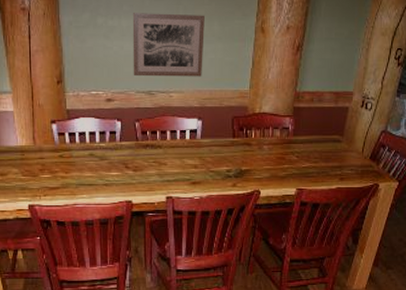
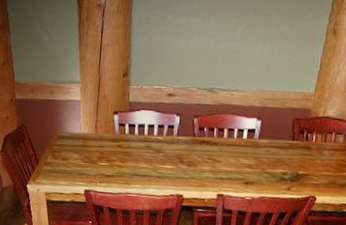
wall art: present [132,13,205,77] -> none [196,11,275,77]

